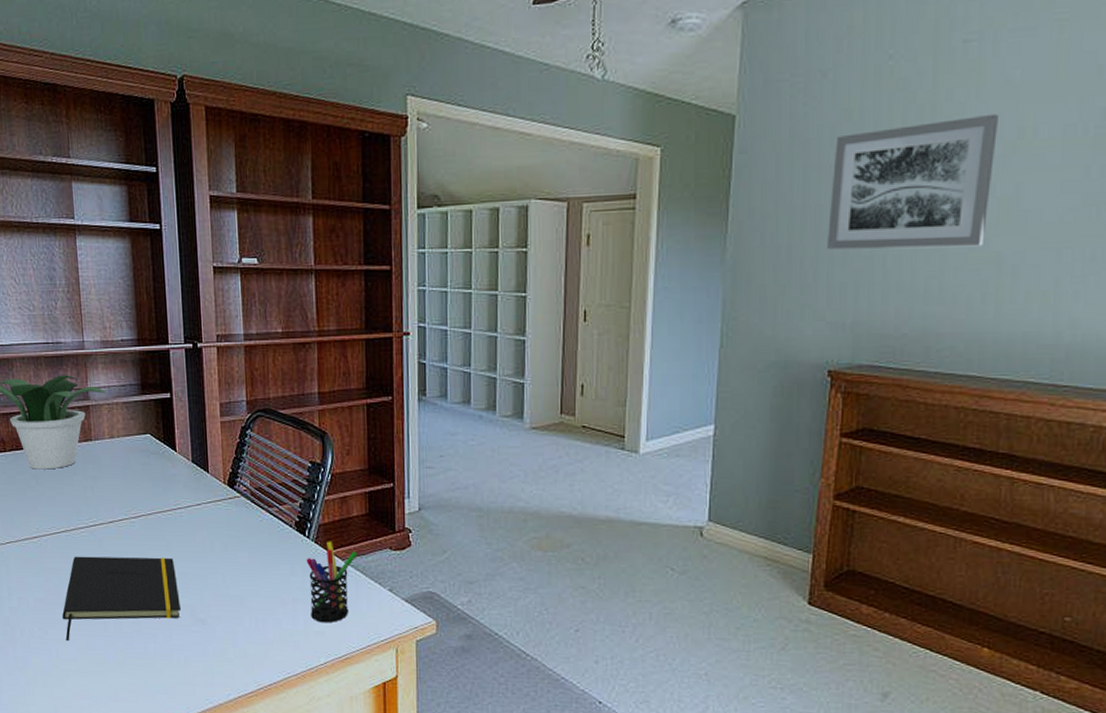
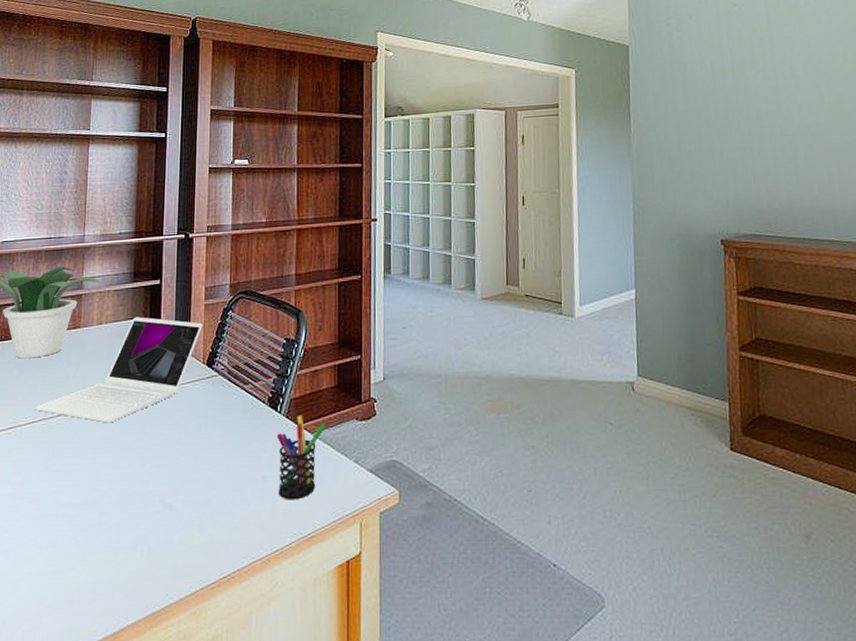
laptop: none [56,432,220,538] -> present [34,317,203,423]
notepad: present [62,556,181,642] -> none [26,441,150,540]
wall art: present [827,113,1000,250] -> none [704,44,823,144]

